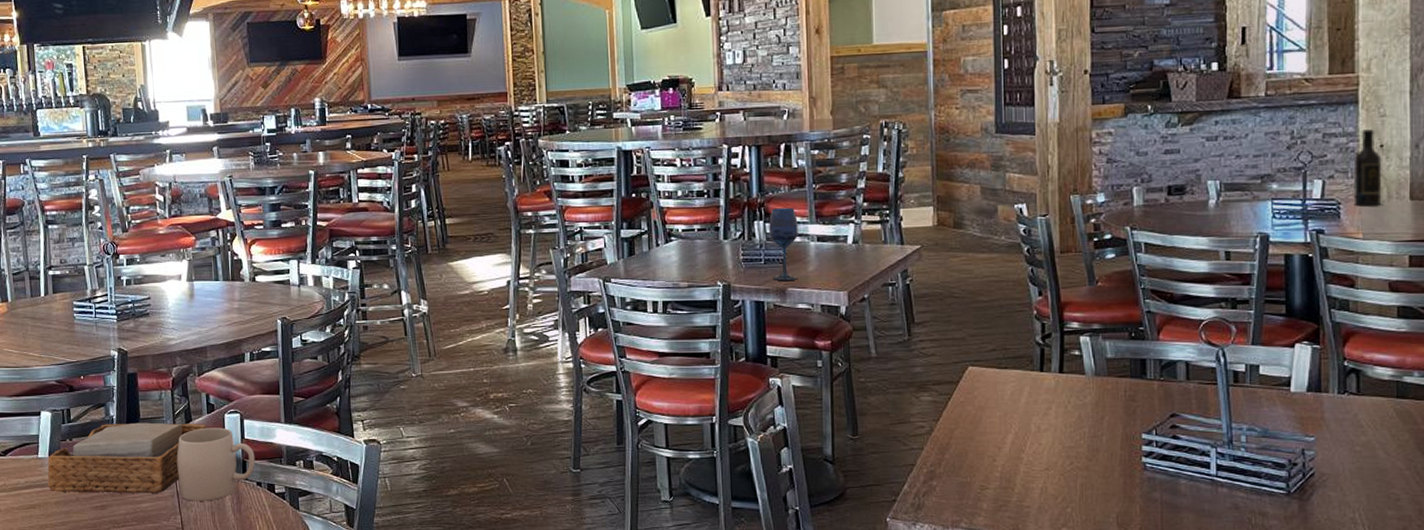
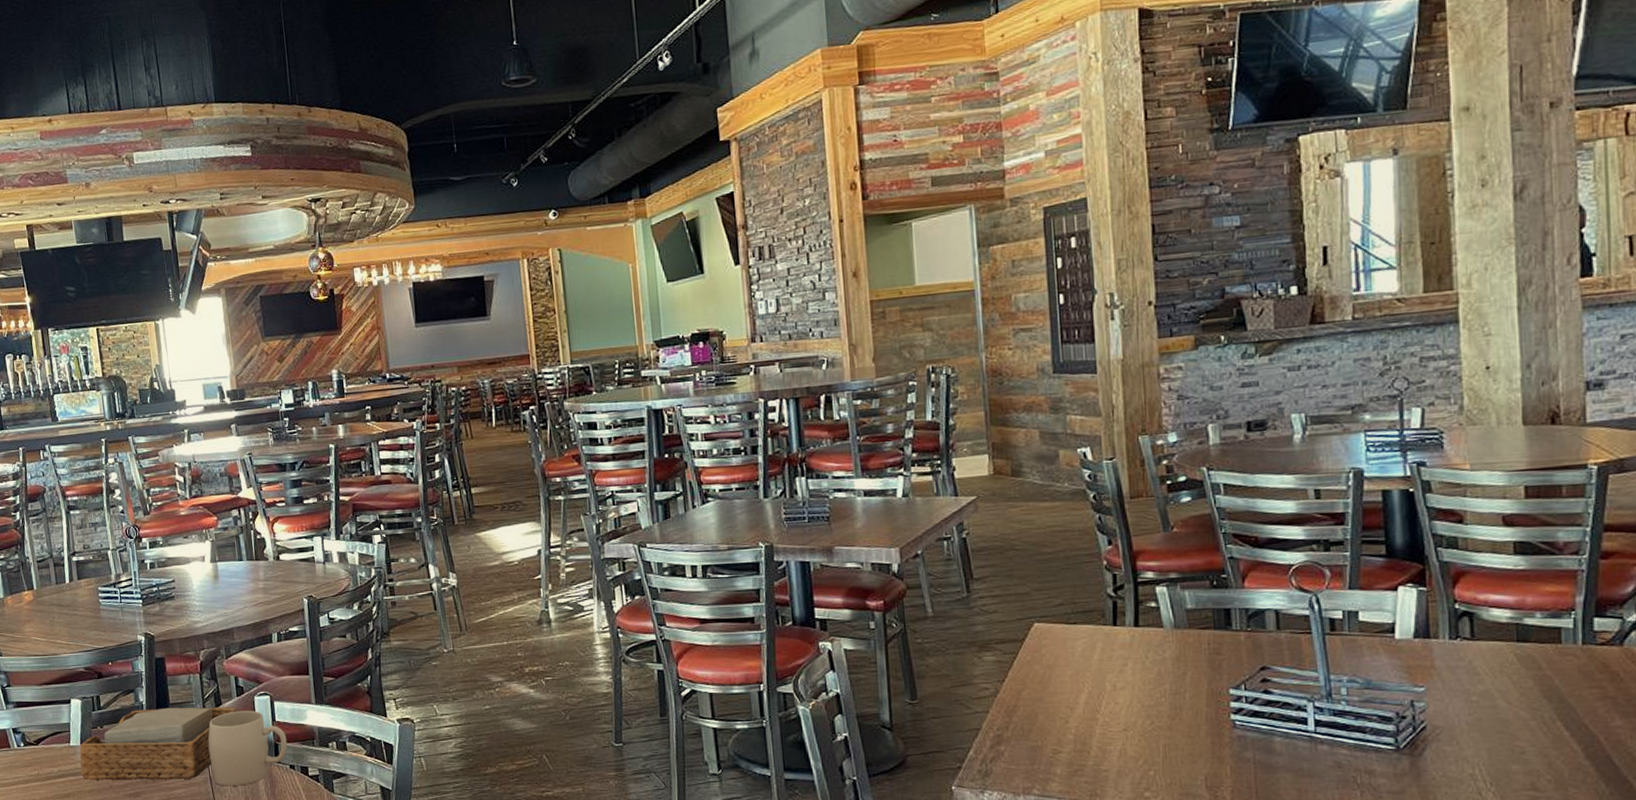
wineglass: present [769,208,798,282] -> none [811,462,844,540]
wine bottle: present [1353,129,1382,208] -> none [1457,350,1490,436]

